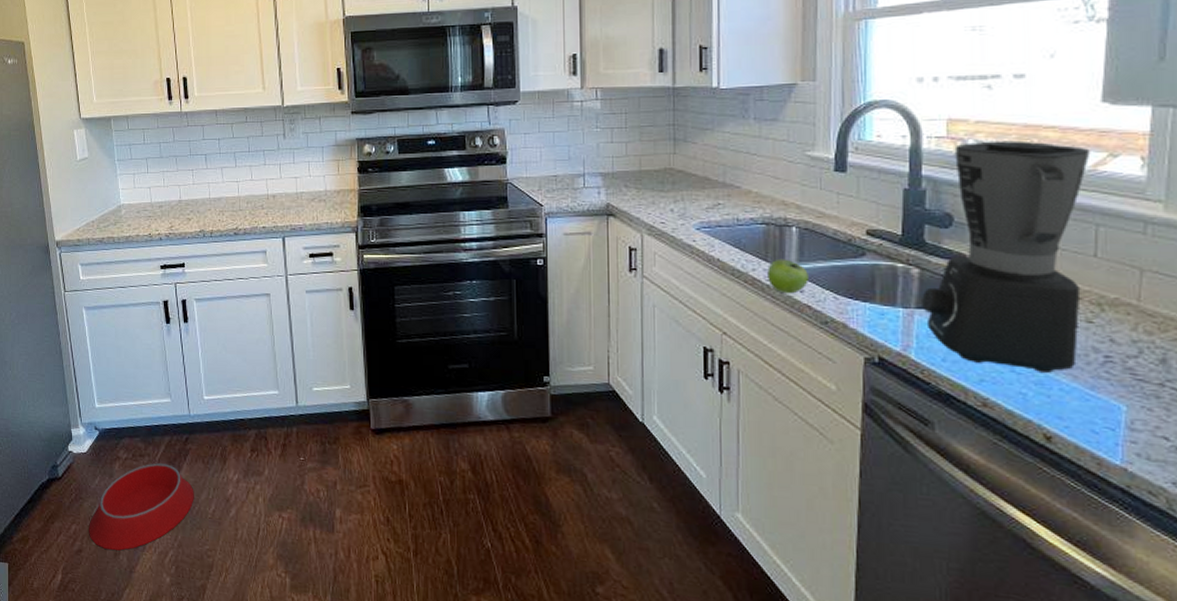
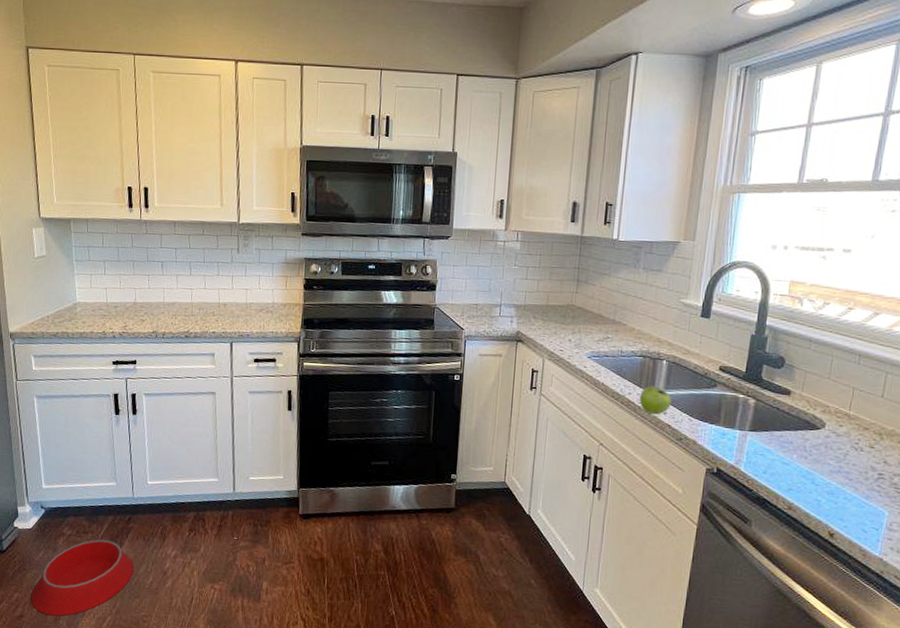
blender: present [922,140,1091,373] -> none [753,300,890,485]

